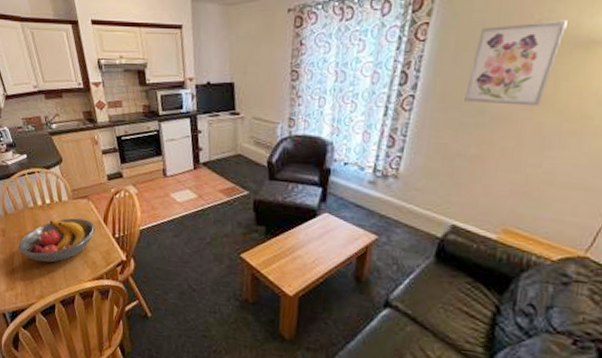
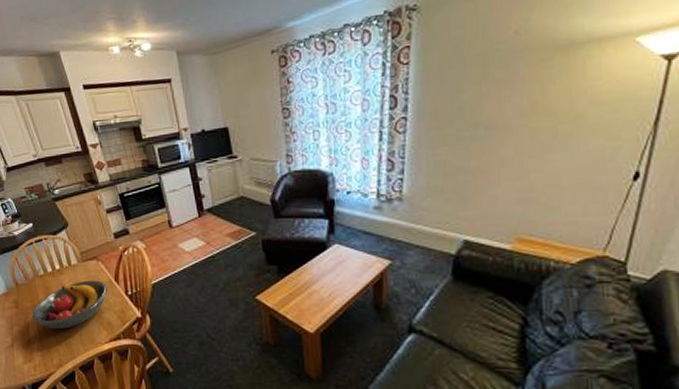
wall art: present [464,20,569,106] -> none [456,26,546,117]

